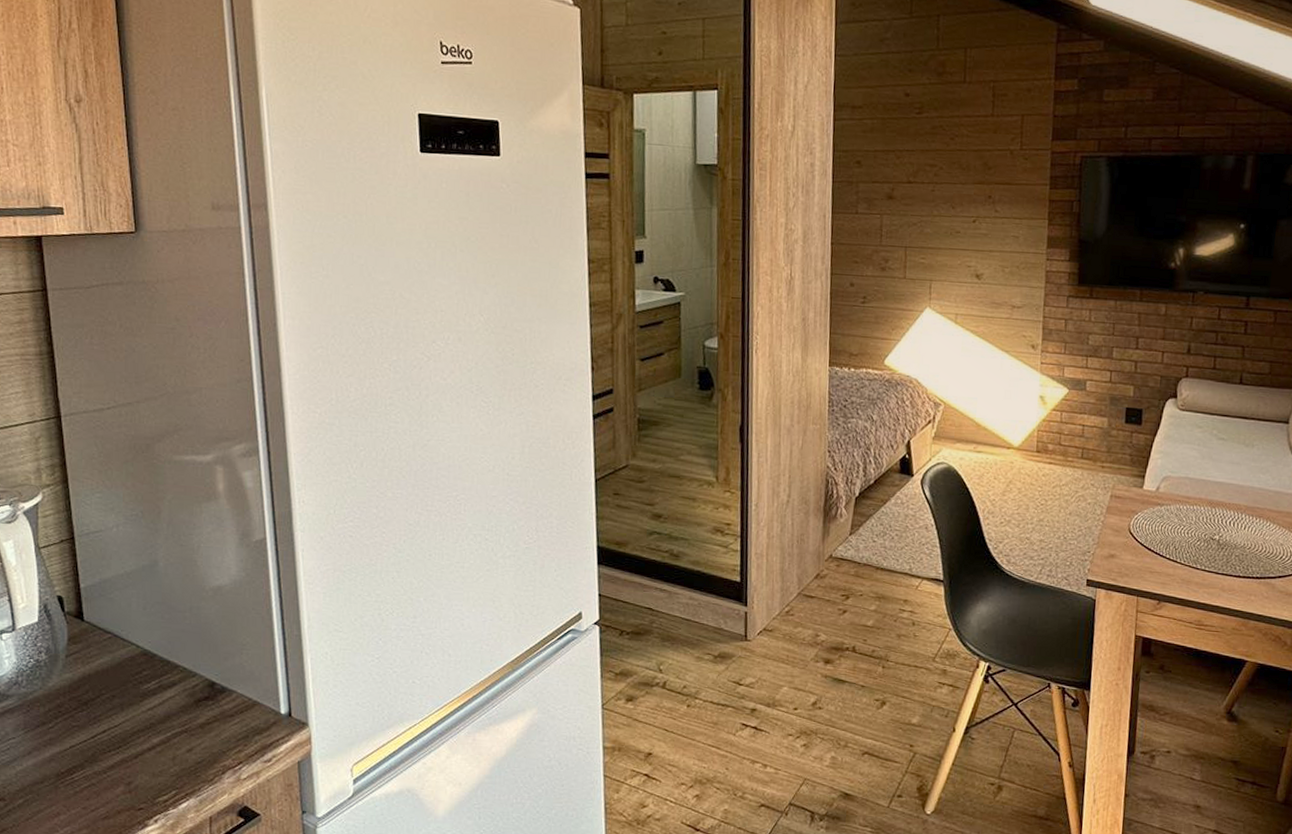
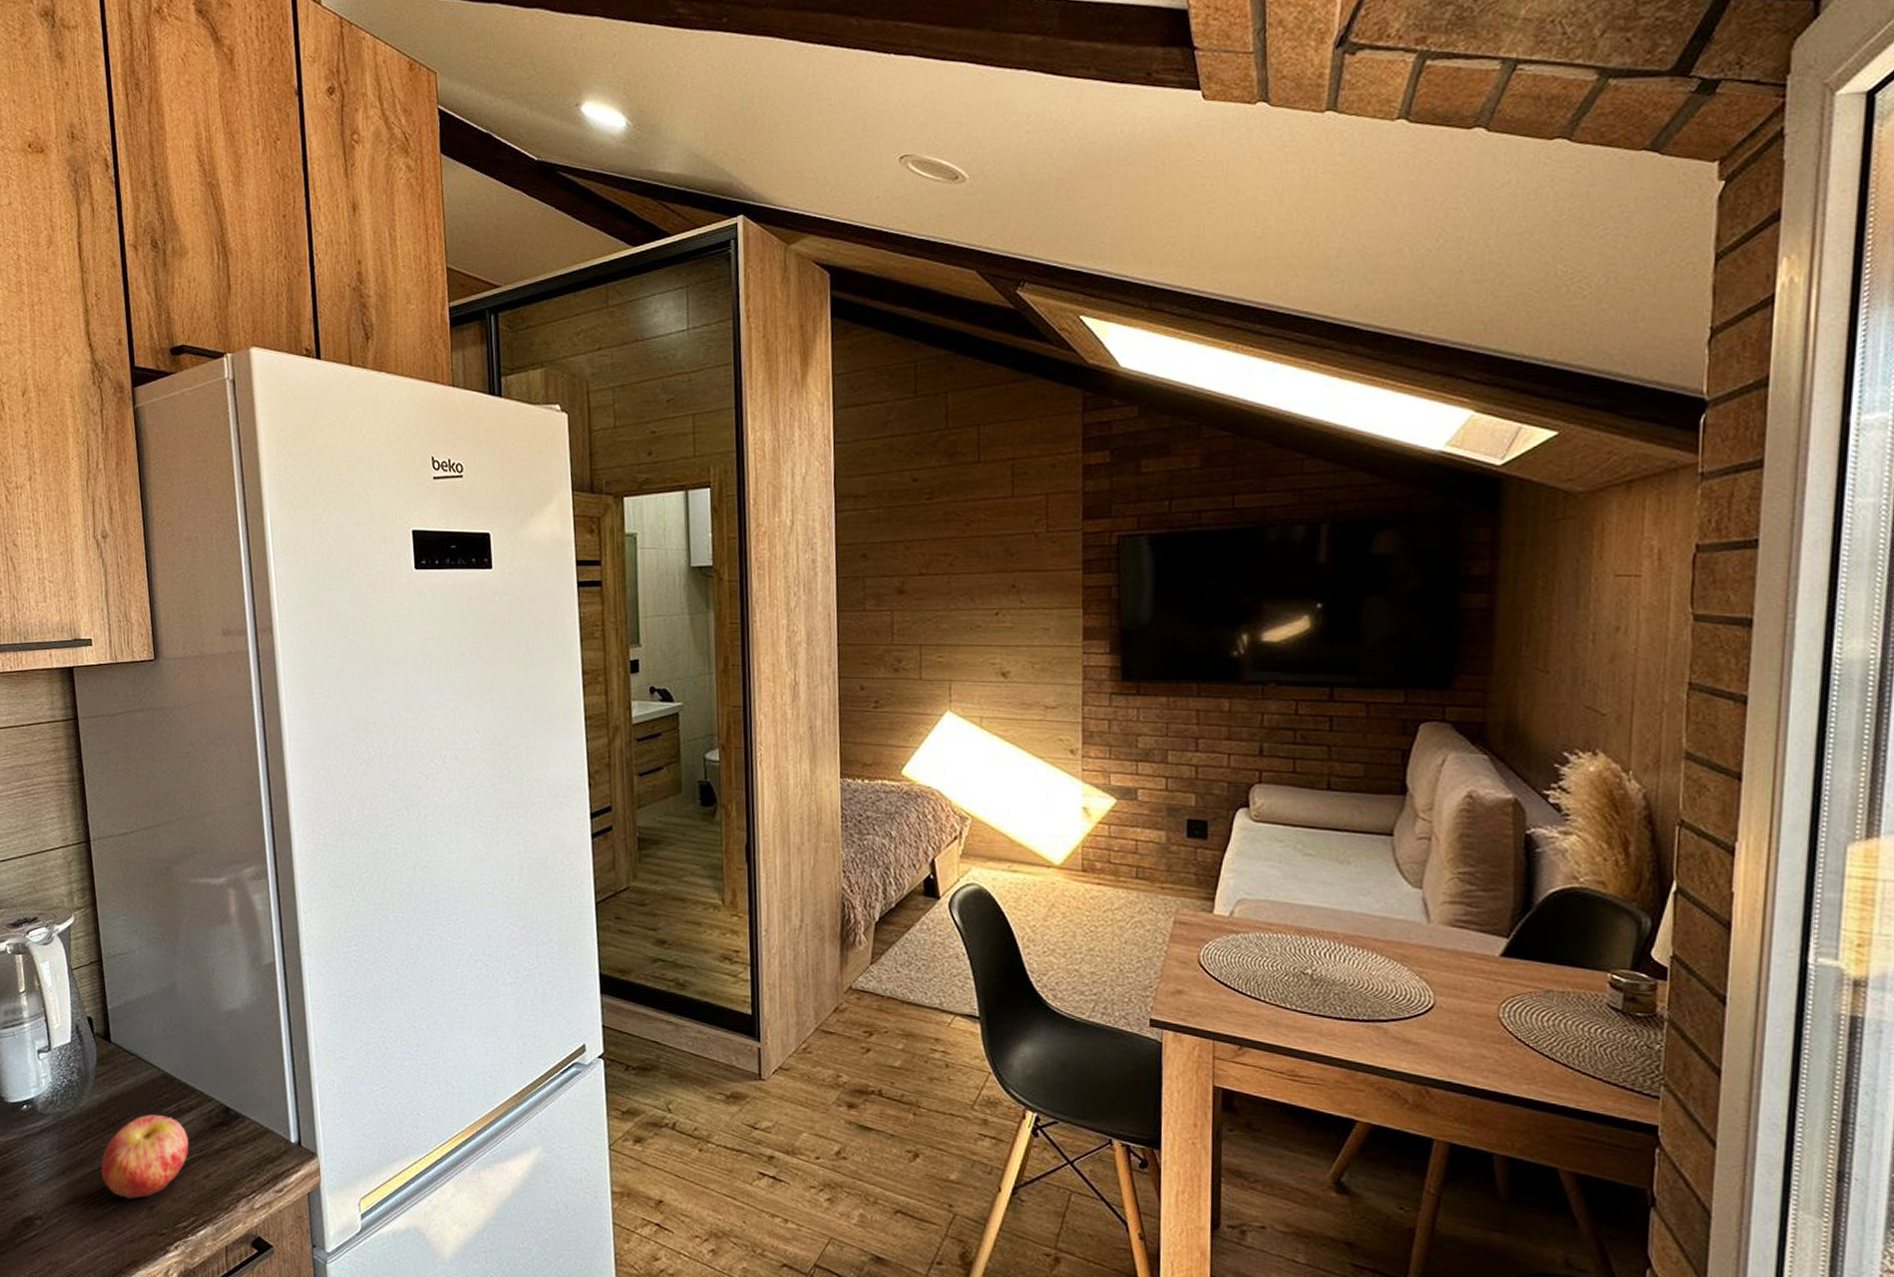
apple: none [73,691,171,776] -> present [102,1114,189,1199]

